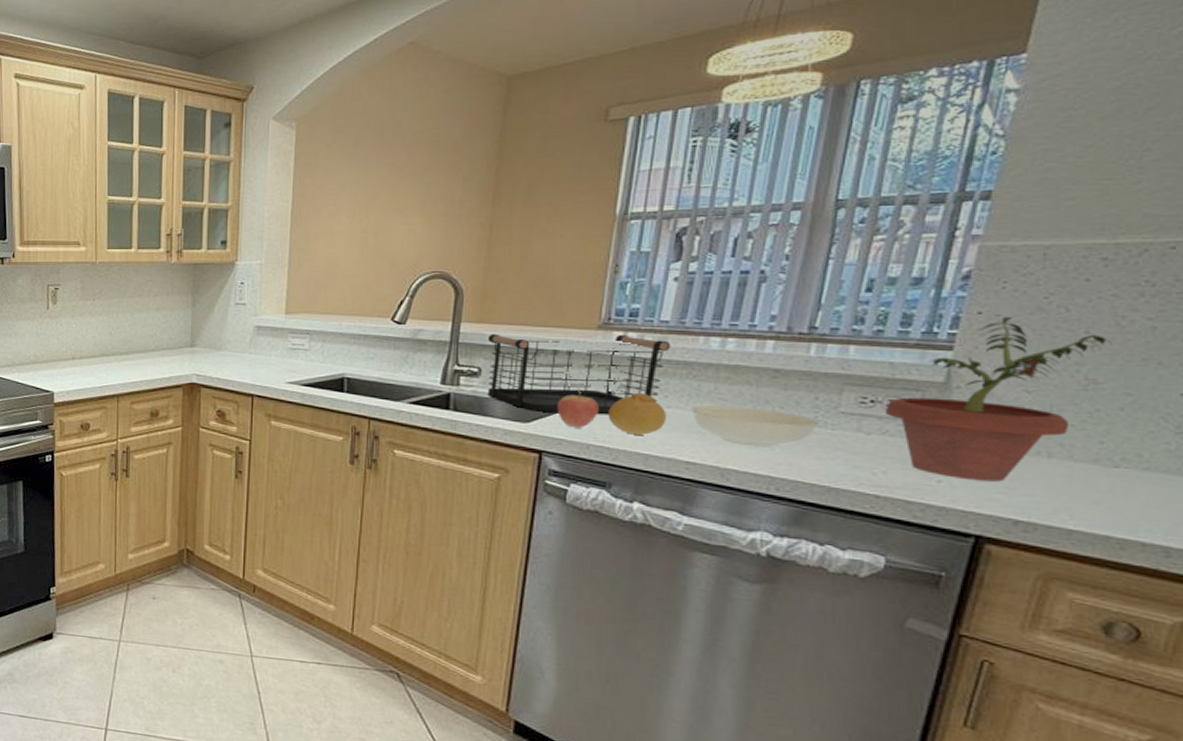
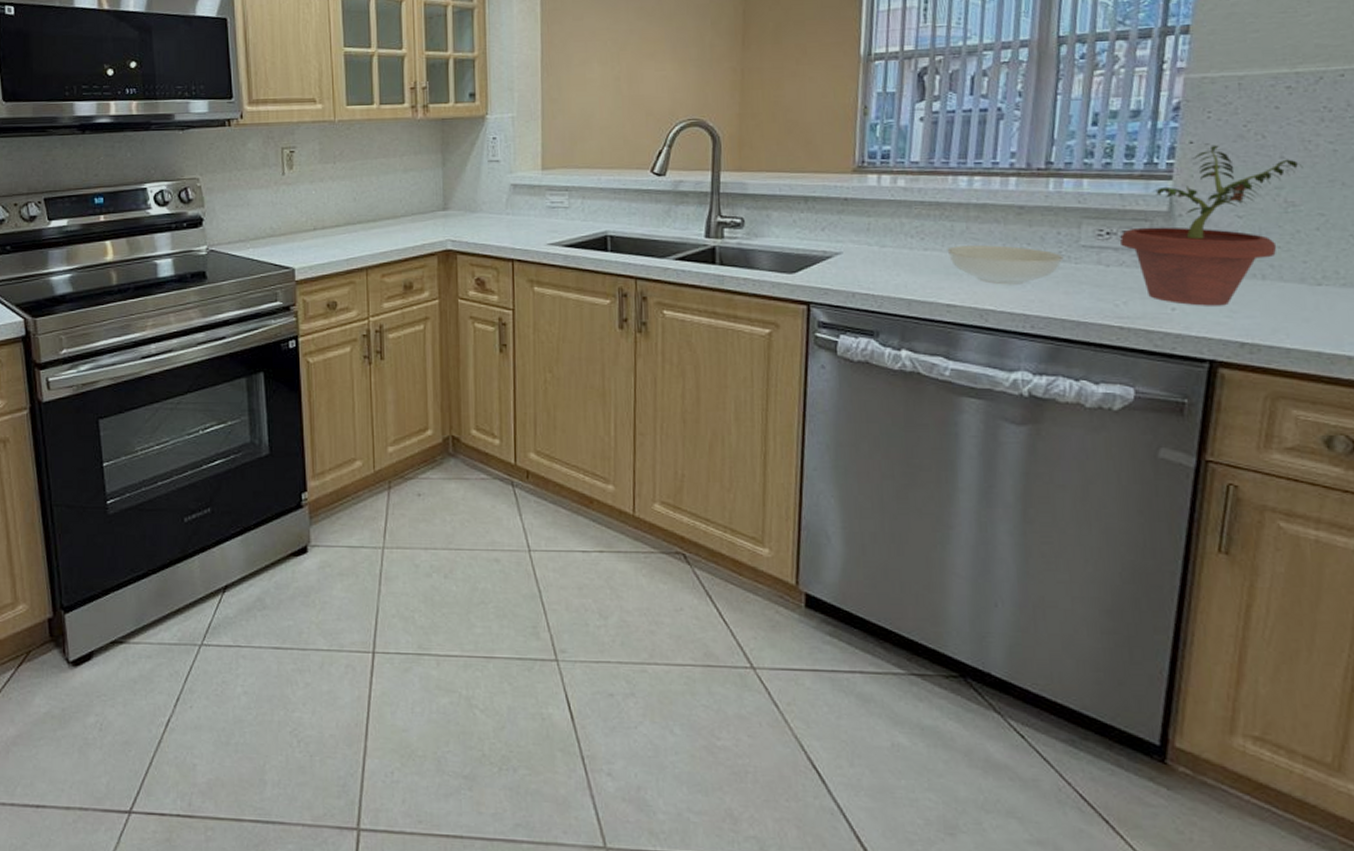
dish rack: present [487,334,671,414] -> none [747,177,923,262]
fruit: present [557,389,599,428] -> none [820,236,861,276]
fruit: present [608,392,666,435] -> none [870,236,925,280]

